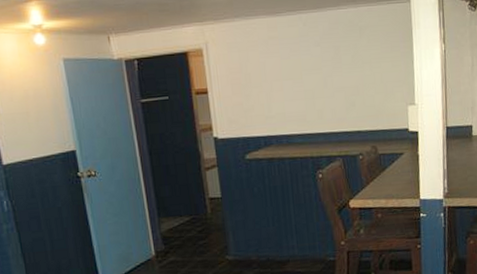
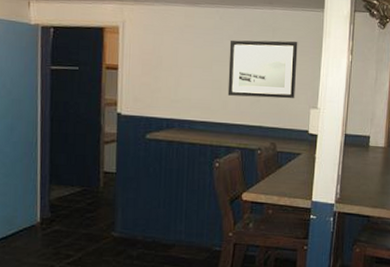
wall art: none [316,38,391,104] -> present [227,40,298,99]

